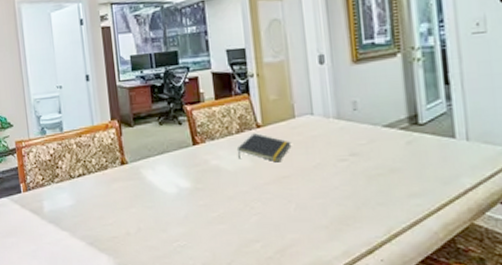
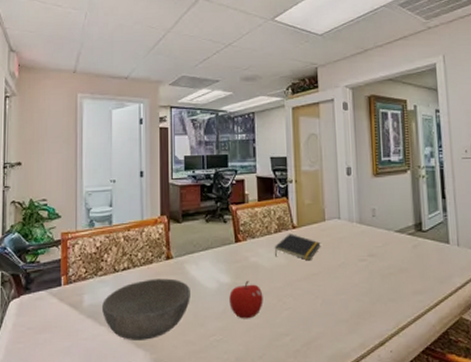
bowl: none [61,184,150,245] -> present [101,278,190,340]
fruit: none [190,184,229,225] -> present [229,280,263,319]

